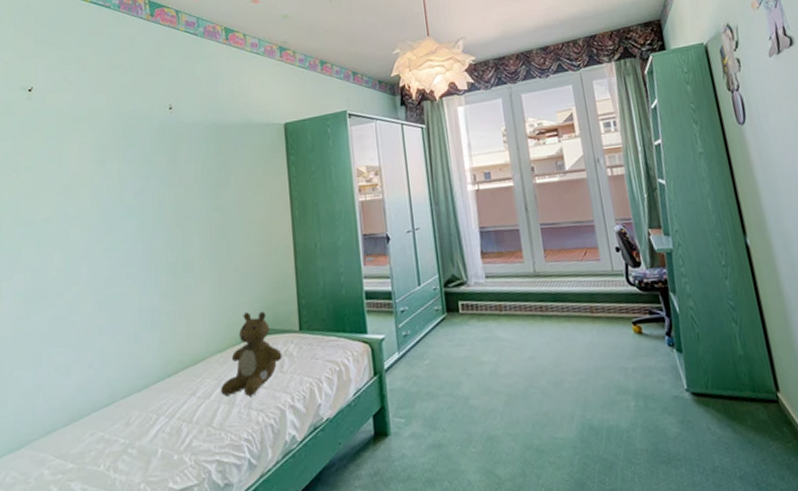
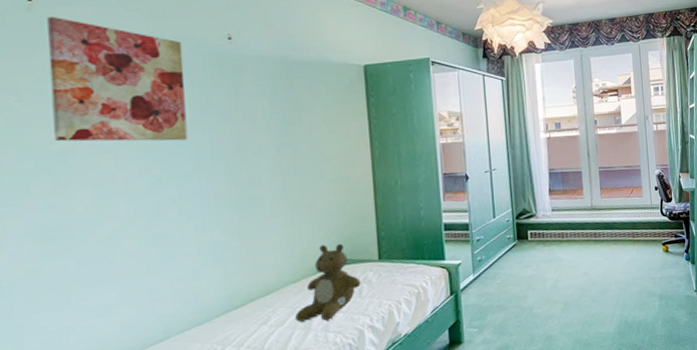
wall art: none [39,102,135,212] -> present [47,16,188,142]

